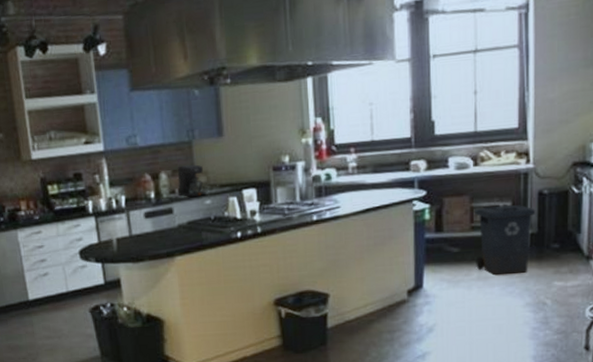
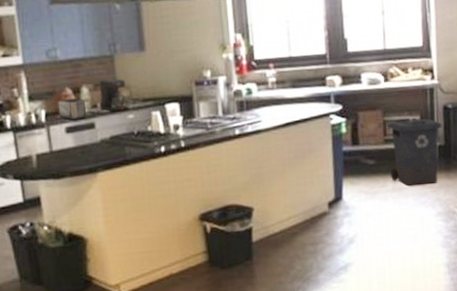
toaster: none [138,183,165,206] -> present [58,98,86,121]

